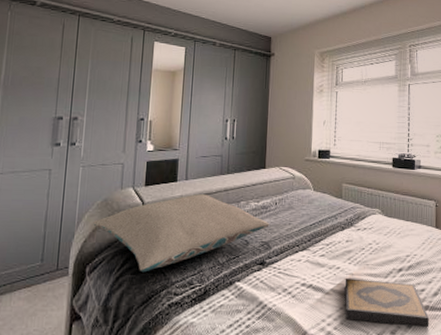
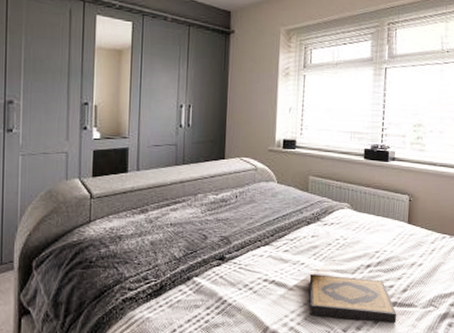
pillow: present [93,194,270,272] -> none [37,186,230,267]

